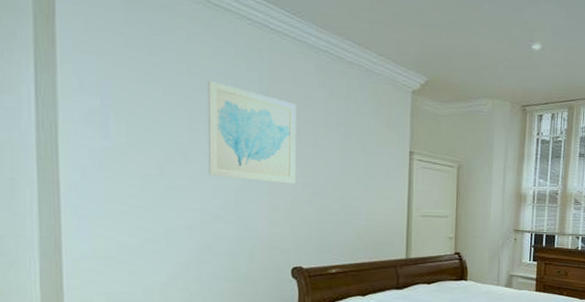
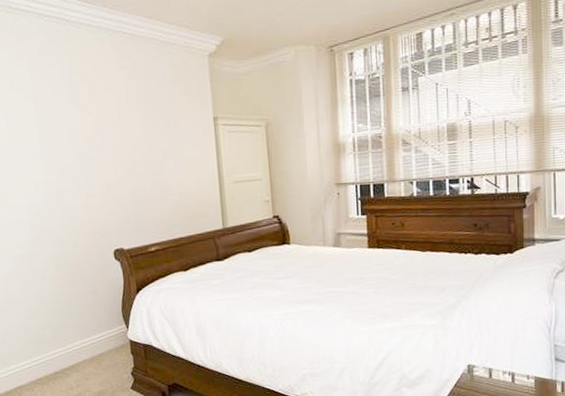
wall art: present [207,81,296,185] -> none [18,82,107,172]

